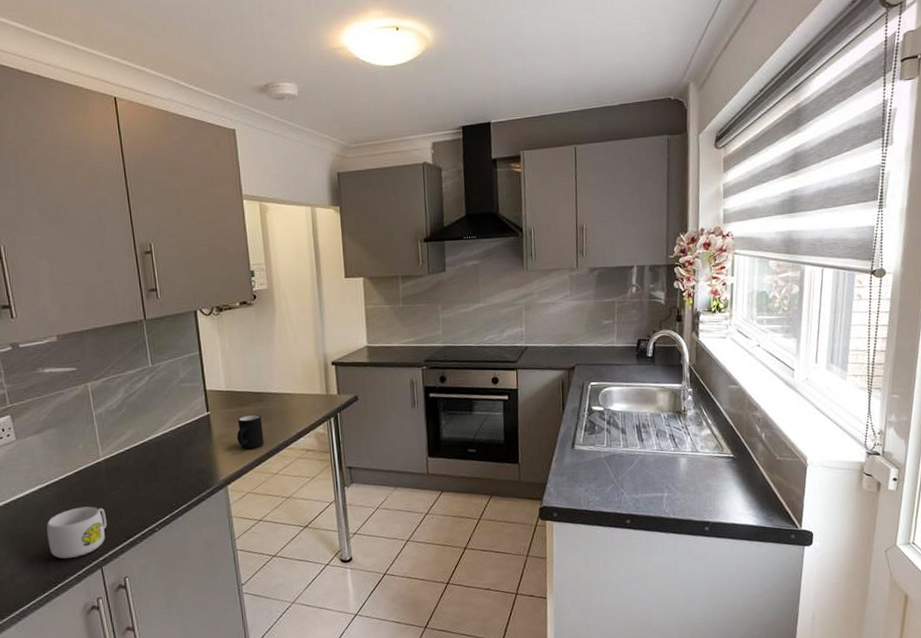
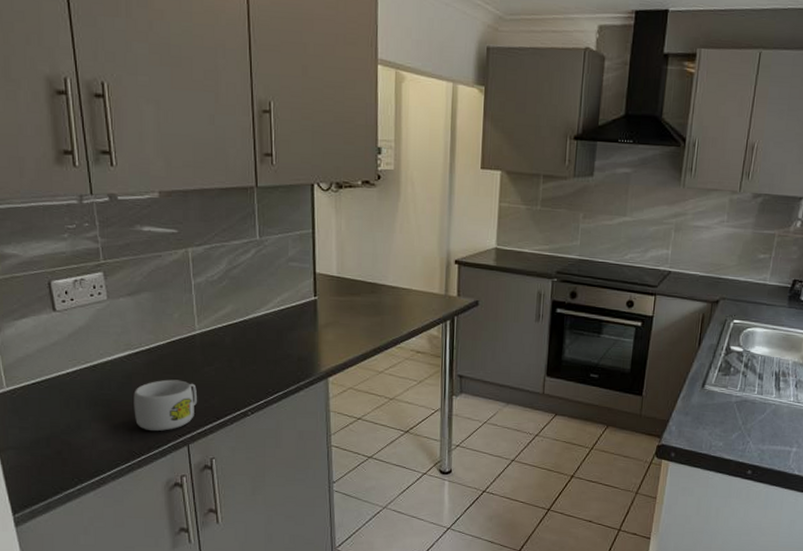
mug: present [236,414,264,449] -> none [343,305,373,342]

